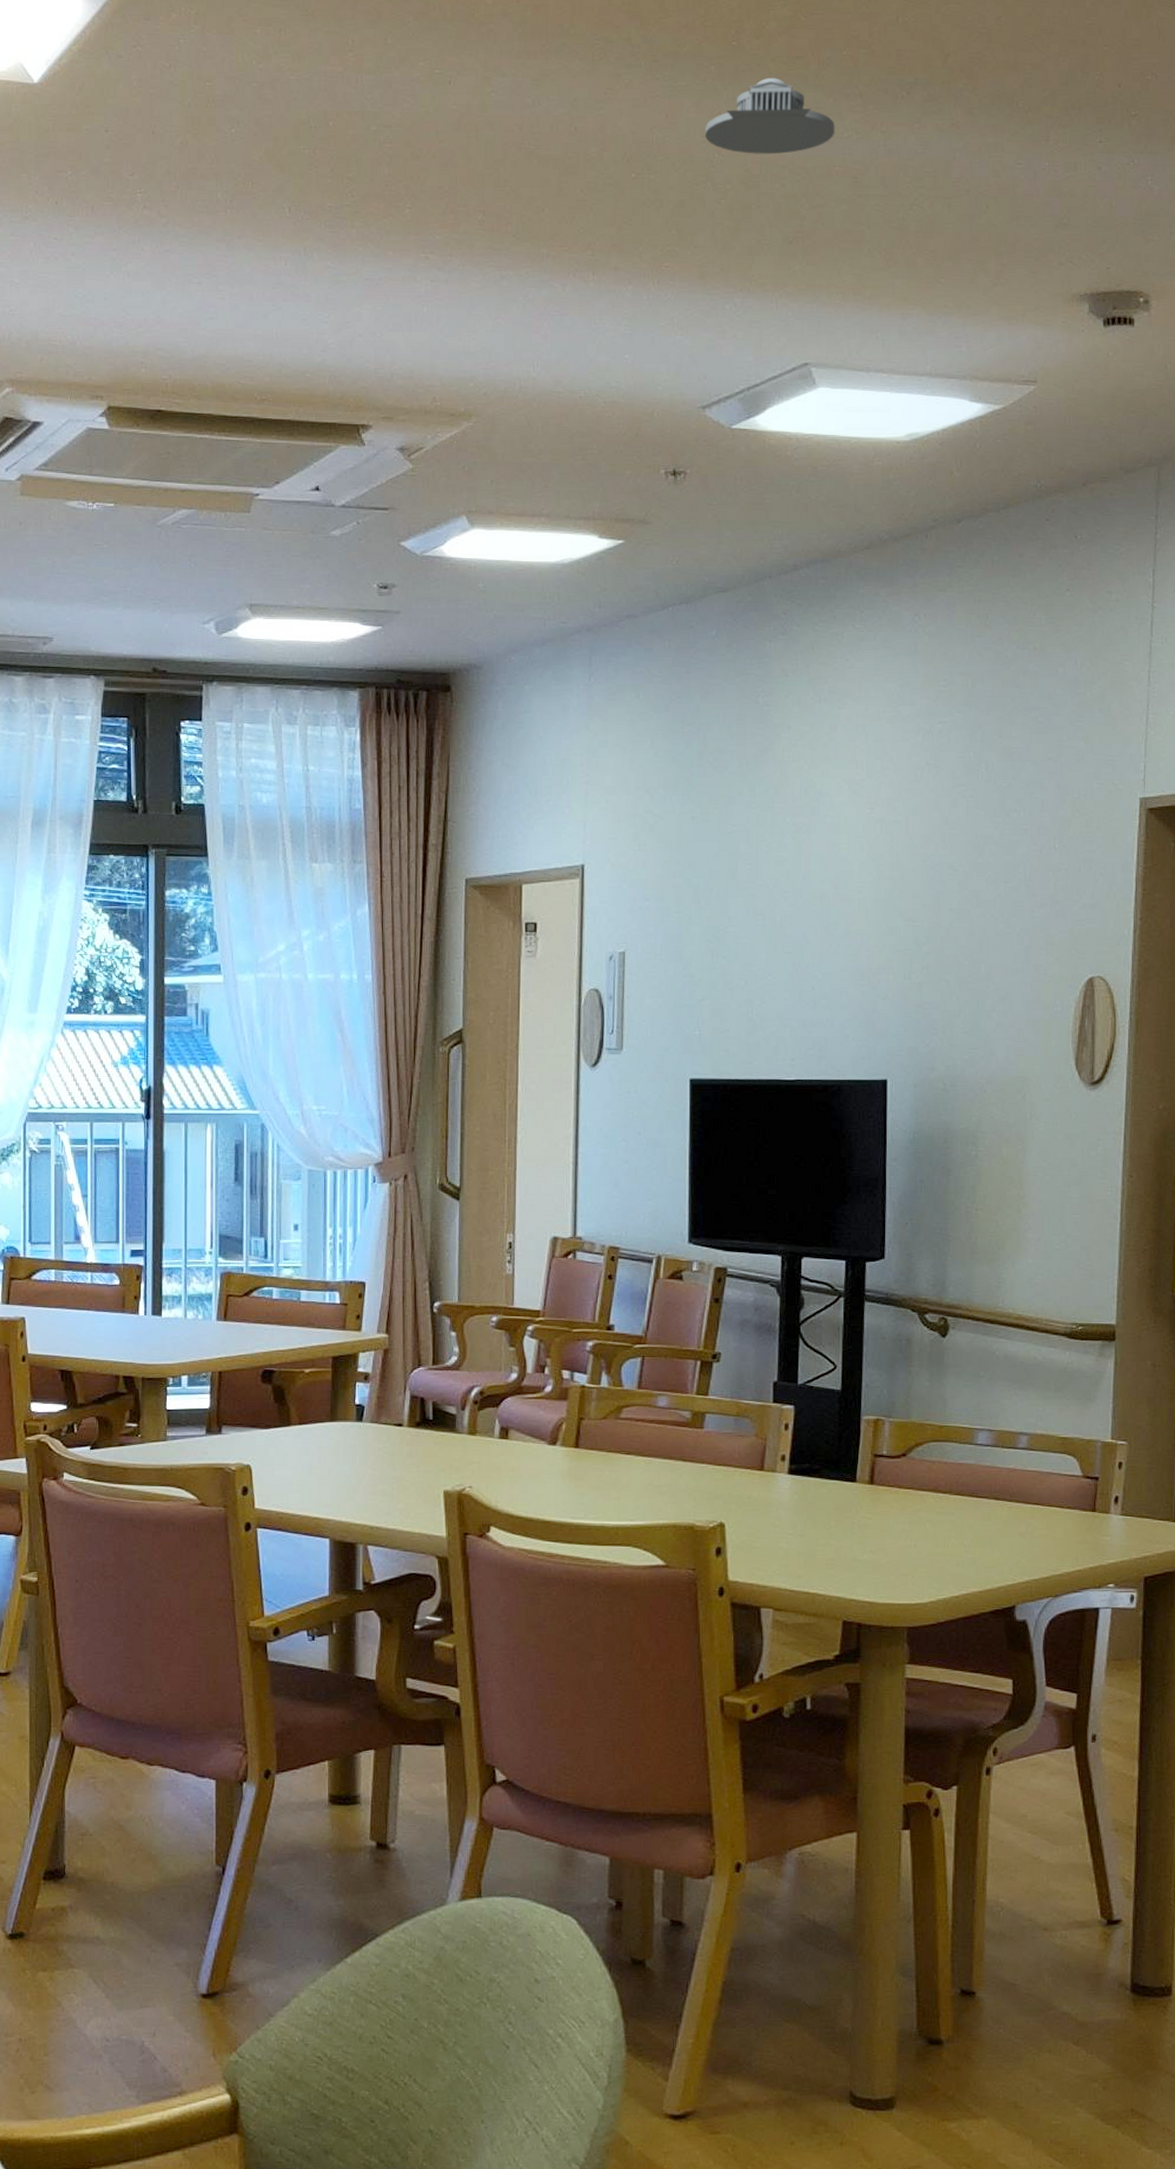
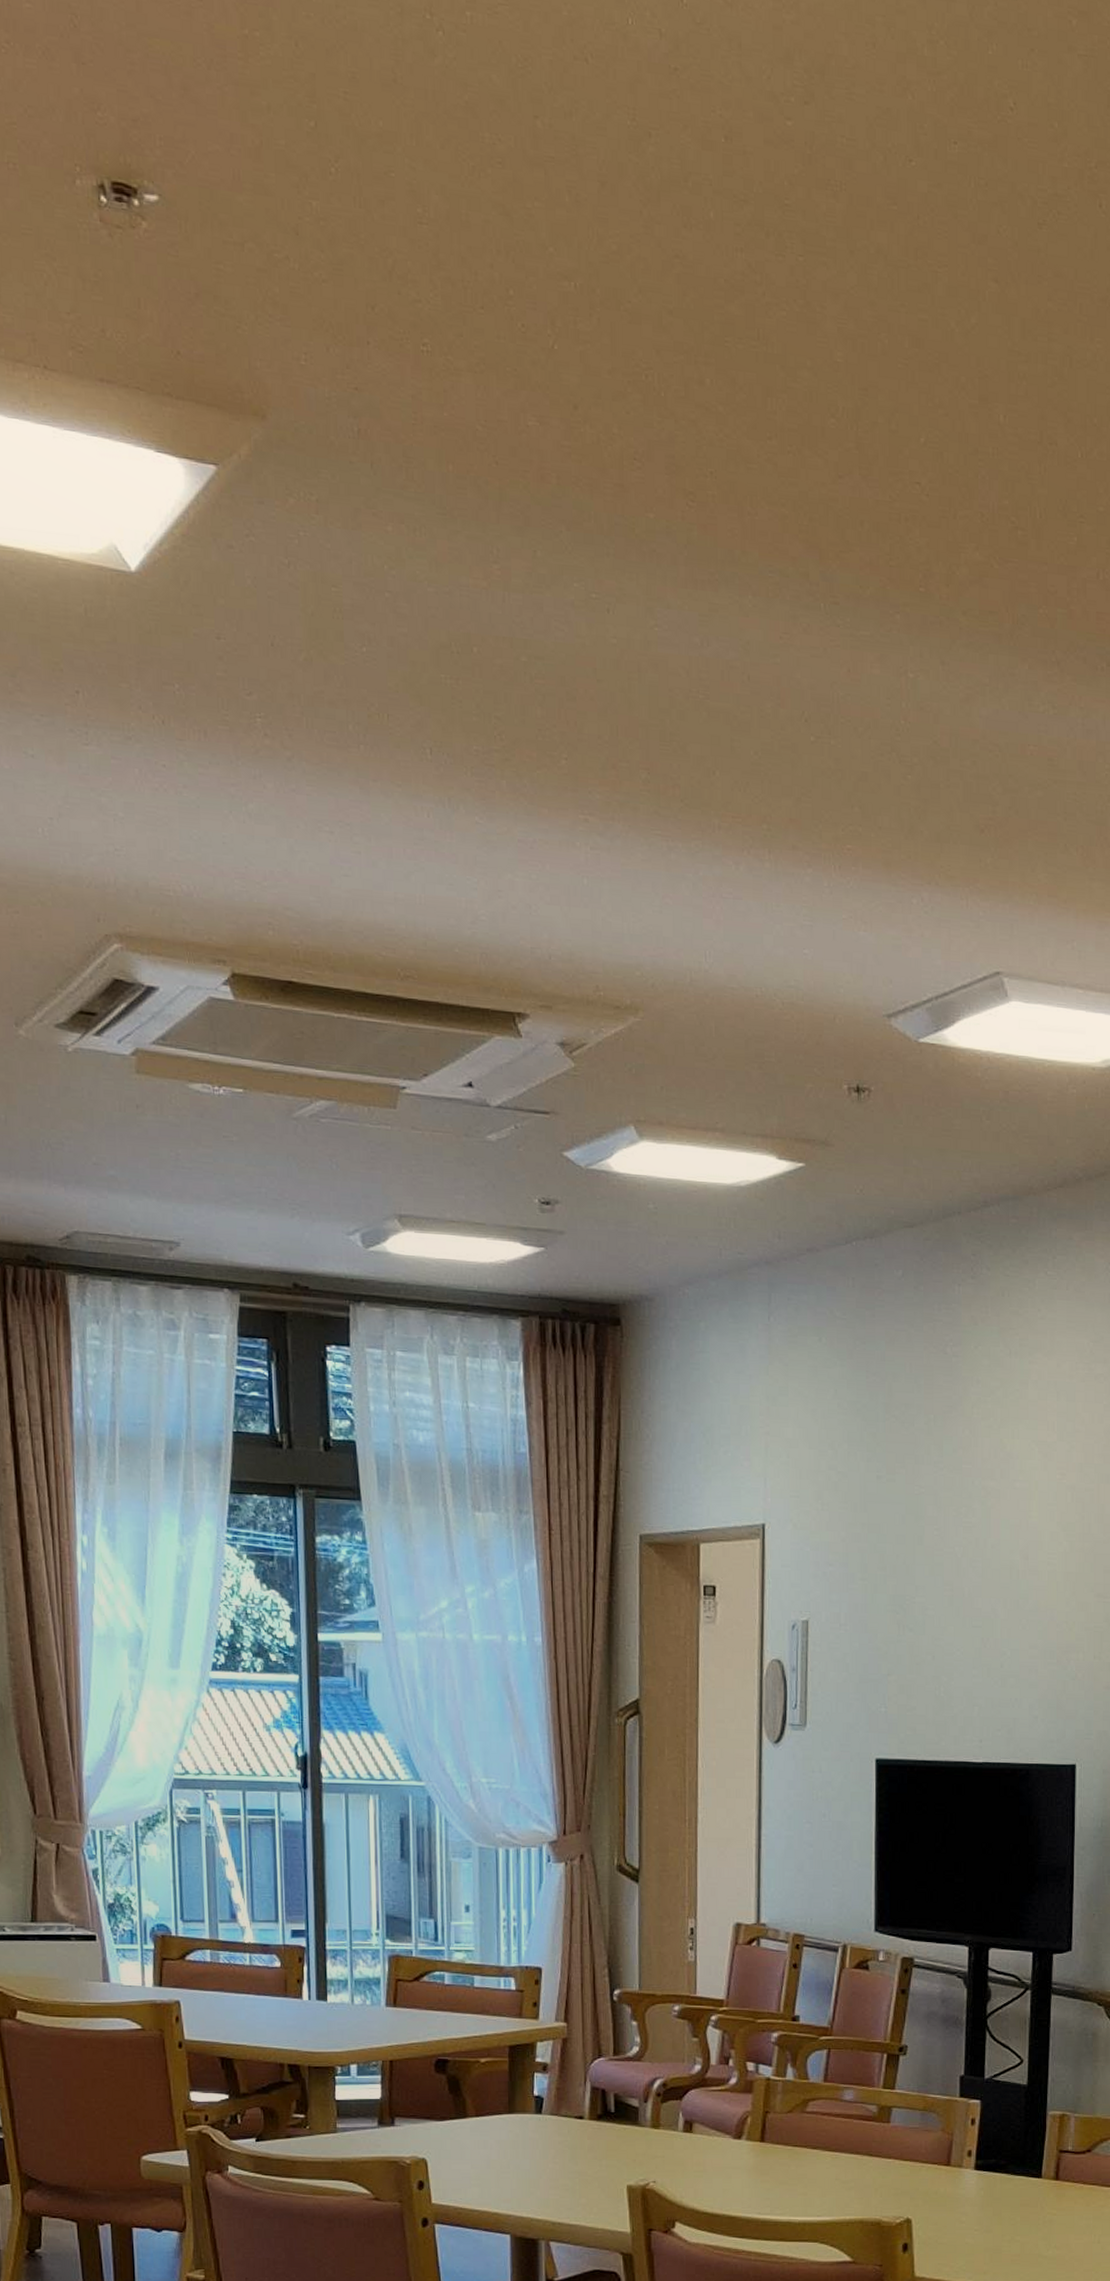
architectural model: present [705,77,835,155] -> none [890,633,1030,726]

